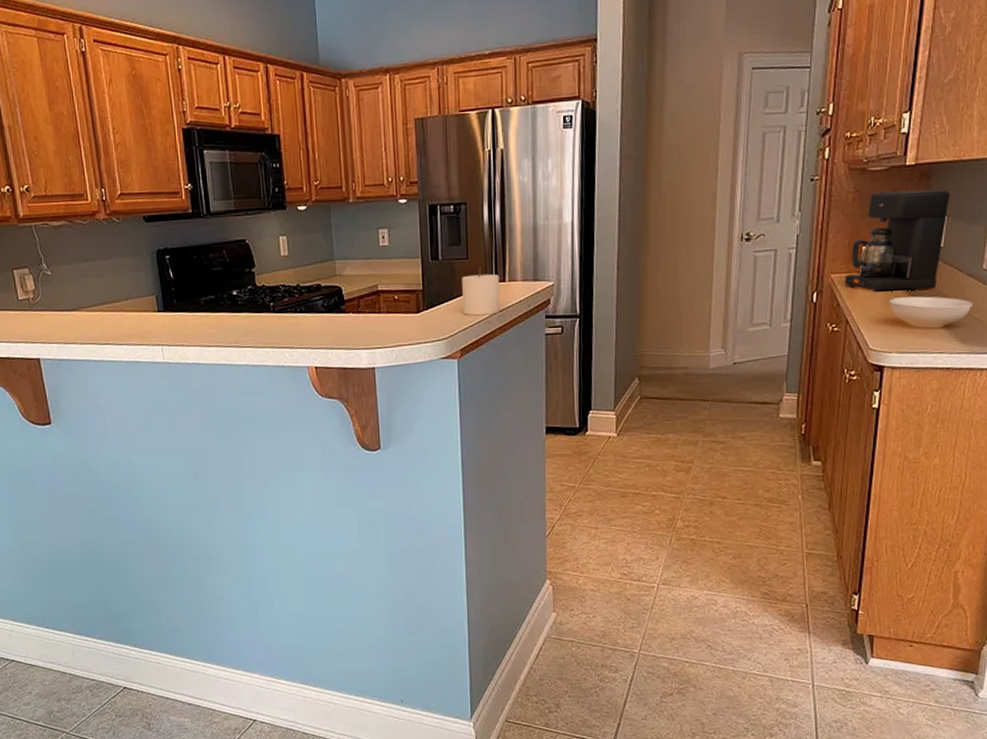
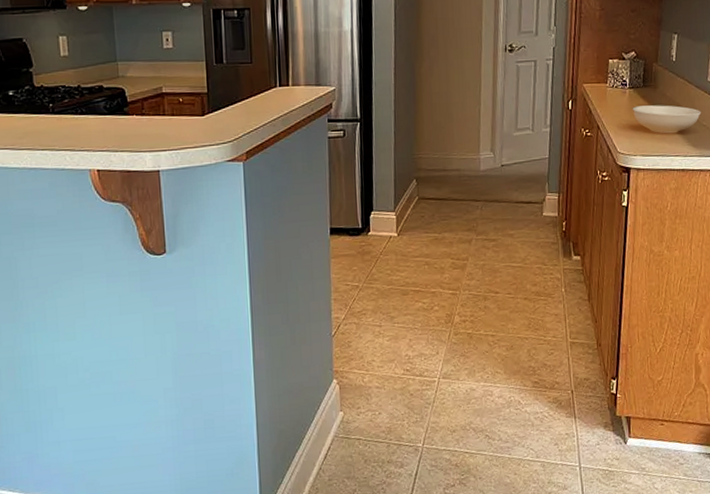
candle: present [462,267,501,316] -> none [246,71,285,119]
coffee maker: present [844,190,950,292] -> none [594,10,679,100]

